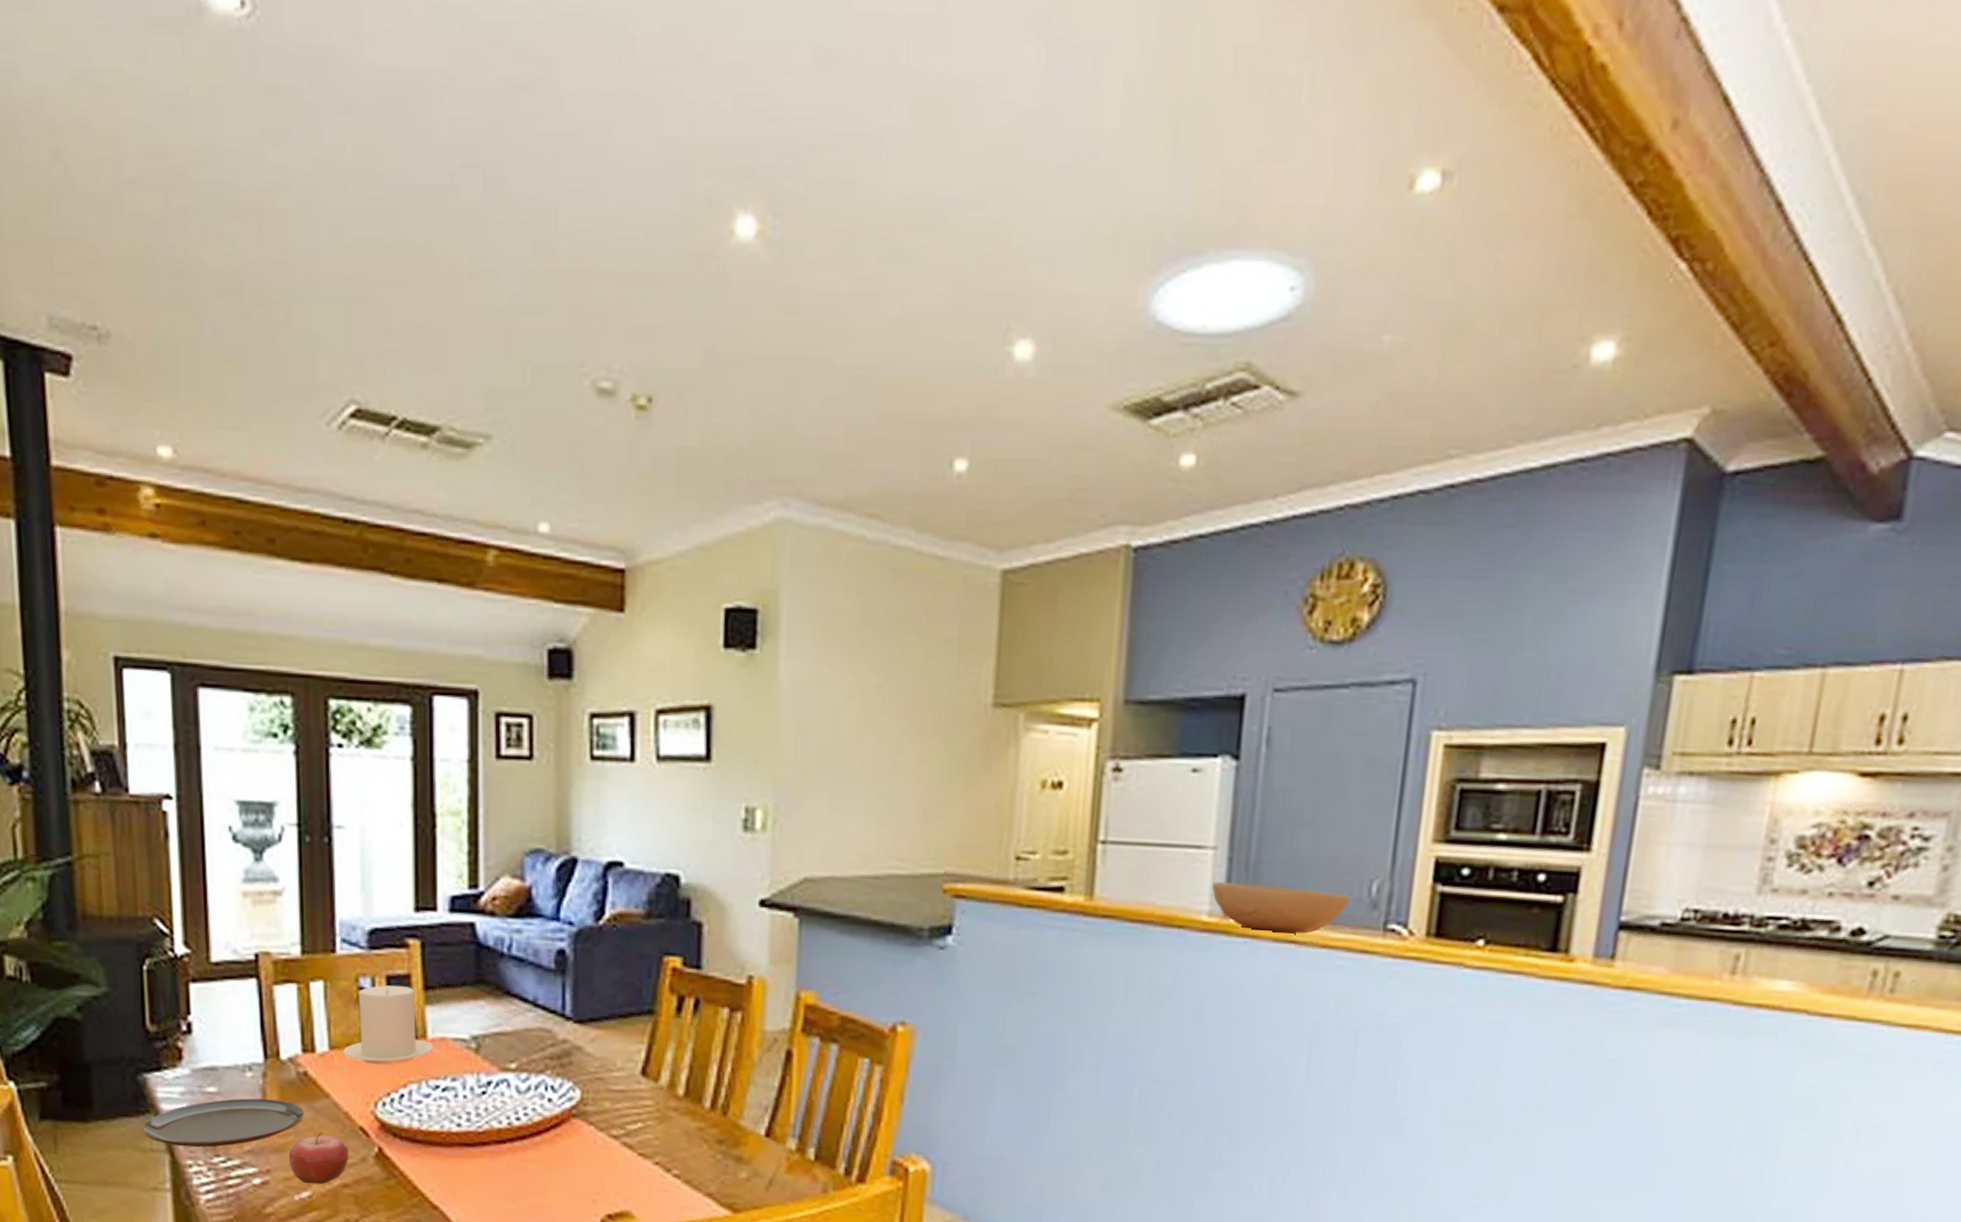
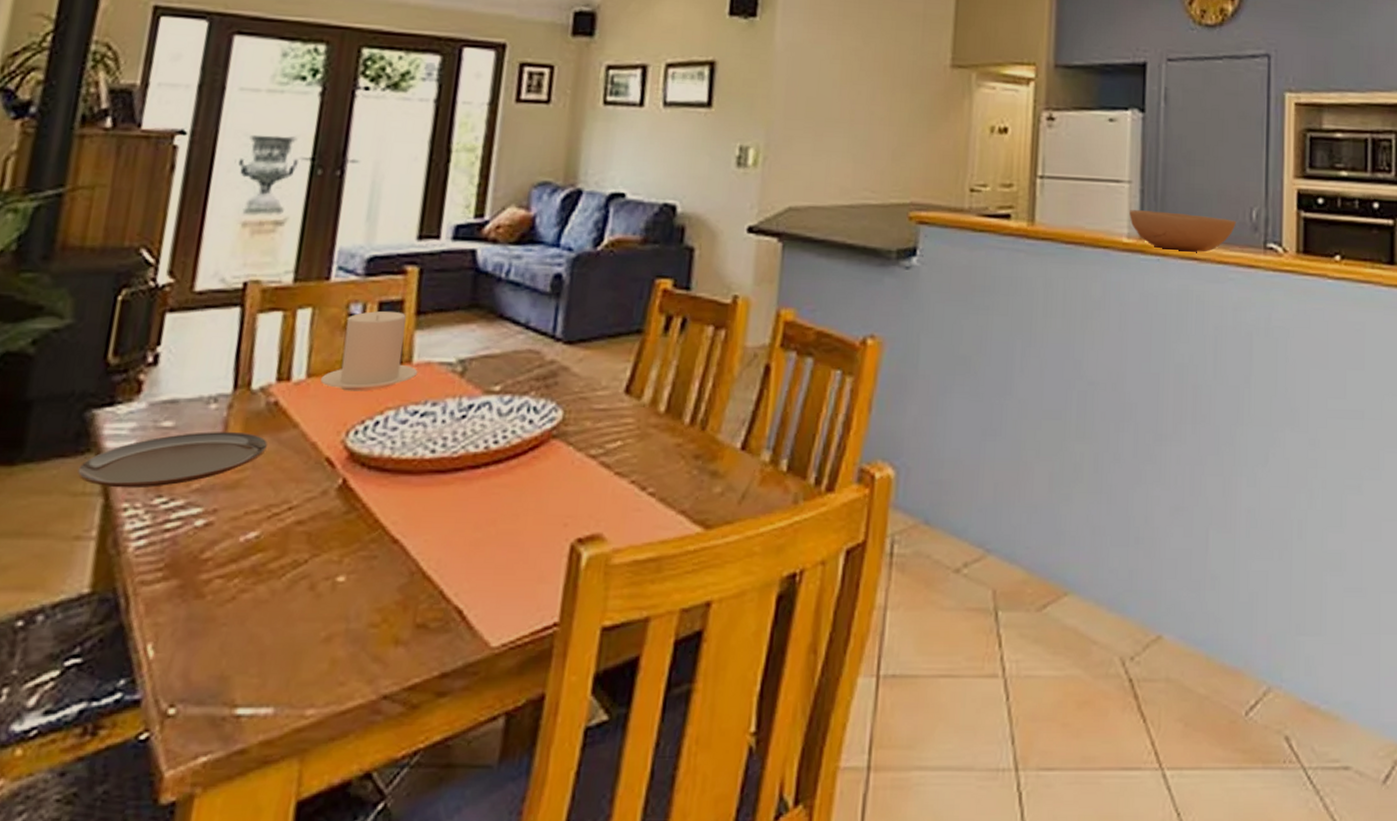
fruit: present [288,1132,350,1185] -> none [240,465,311,523]

